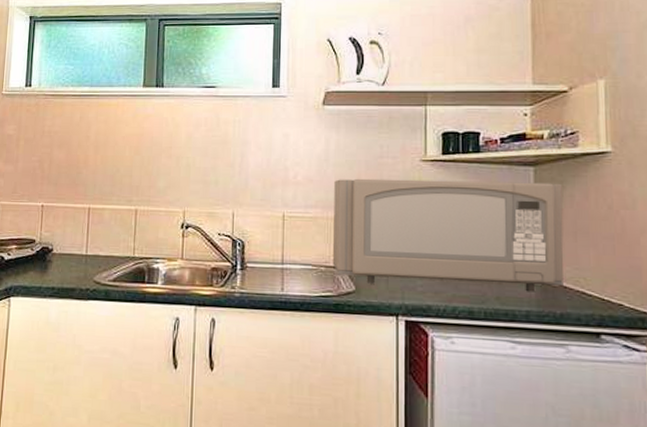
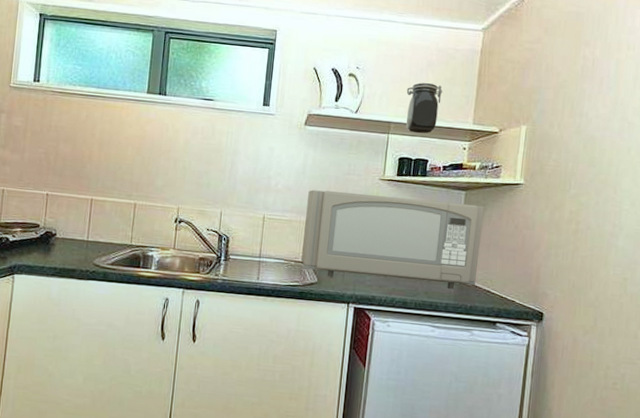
jar: none [442,42,489,102] -> present [406,83,443,134]

